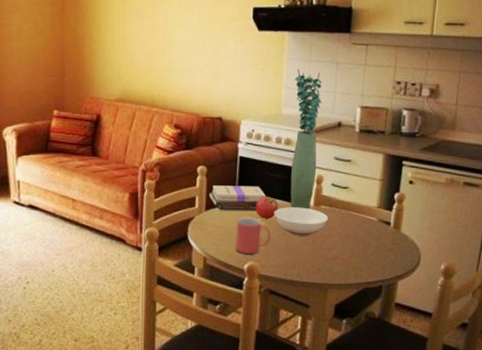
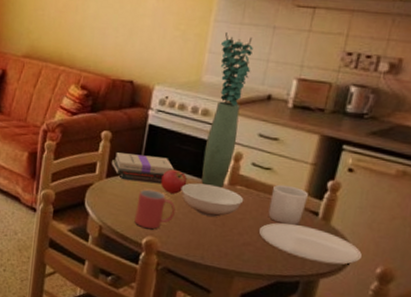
plate: none [343,235,428,267] -> present [258,223,362,265]
mug: none [350,201,381,235] -> present [268,184,309,225]

